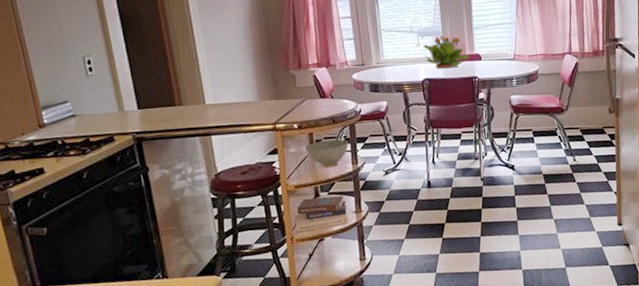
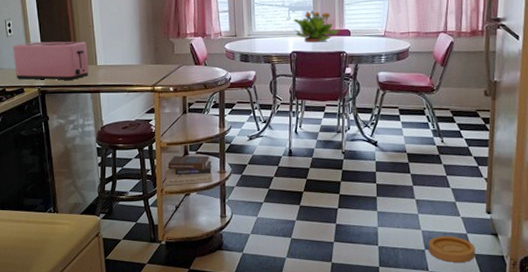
toaster: none [96,78,196,126] -> present [13,41,89,81]
bowl: present [305,139,349,168] -> none [178,104,218,129]
pet bowl: none [568,251,611,277] -> present [428,236,475,262]

